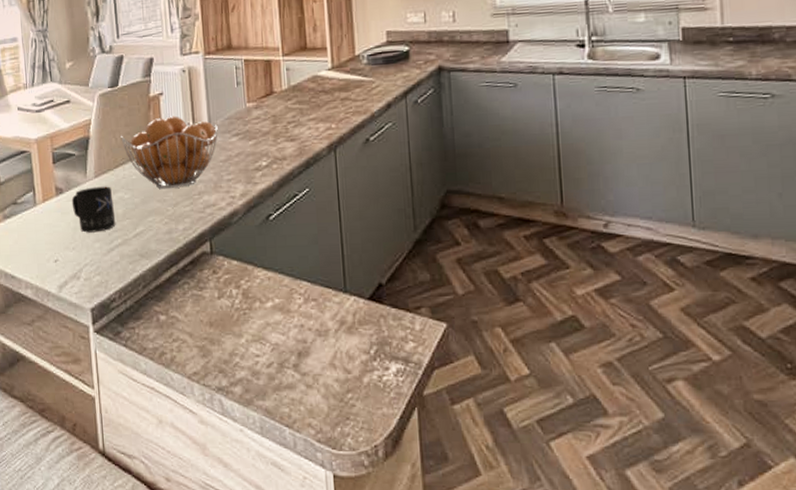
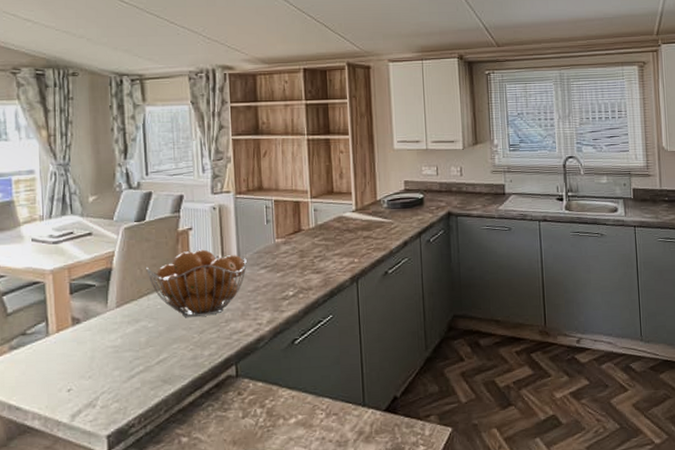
mug: present [71,186,116,233] -> none [89,315,138,362]

